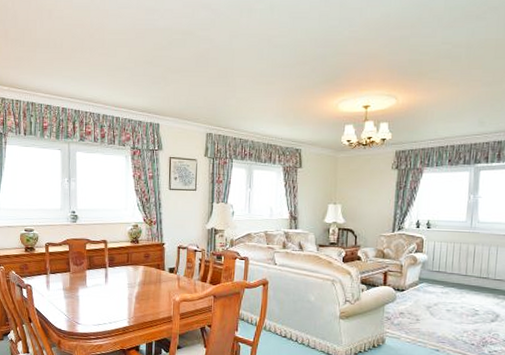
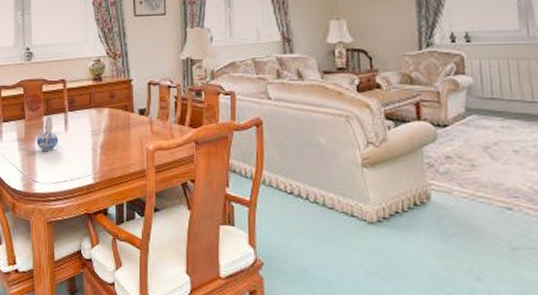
ceramic pitcher: none [80,270,99,300] -> present [36,115,58,152]

